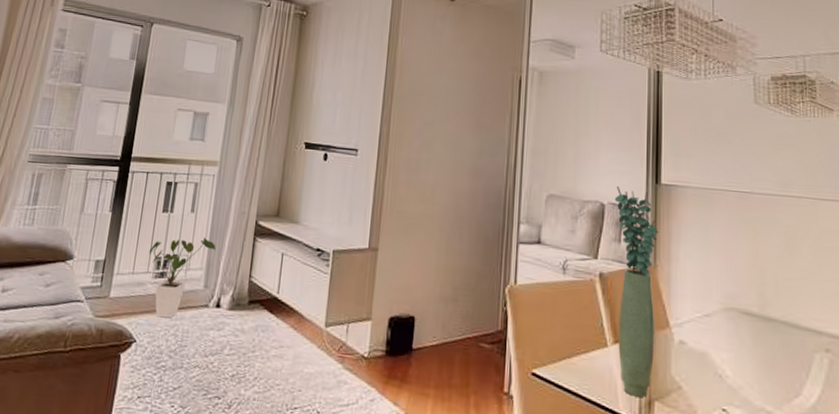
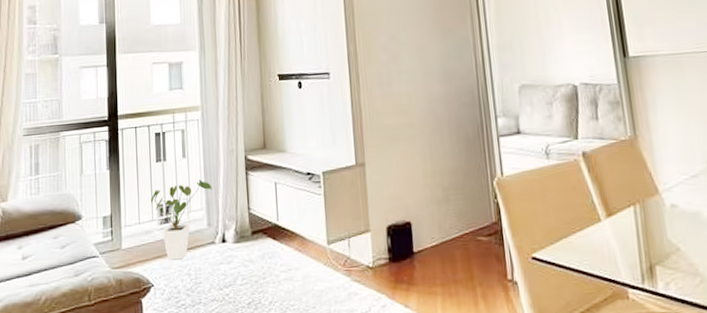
vase: present [614,187,659,397] -> none [585,66,649,264]

